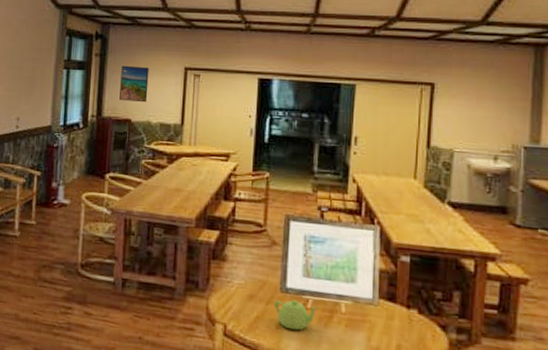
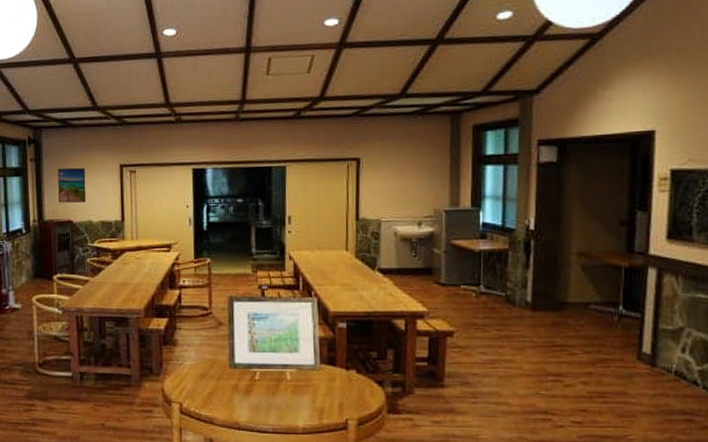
teapot: present [273,299,319,331] -> none [224,373,266,401]

